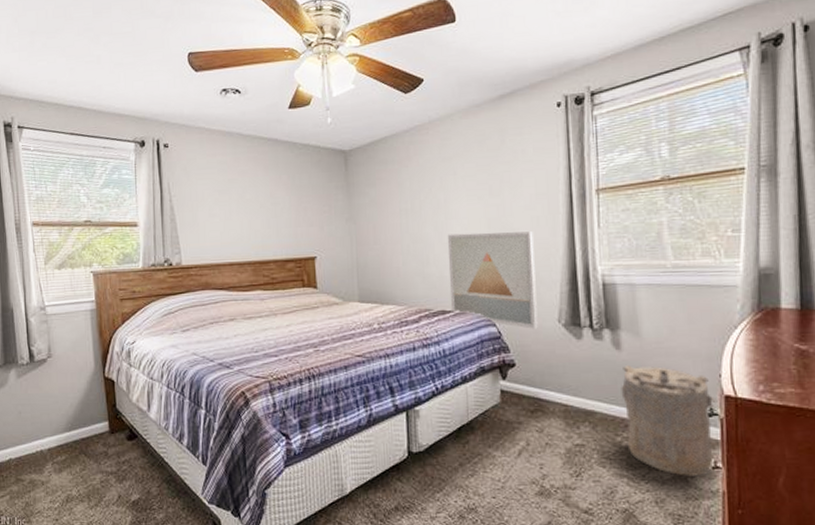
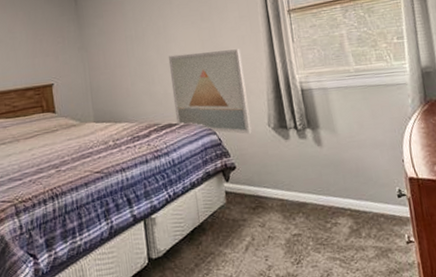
laundry hamper: present [621,365,718,476] -> none [325,157,408,253]

